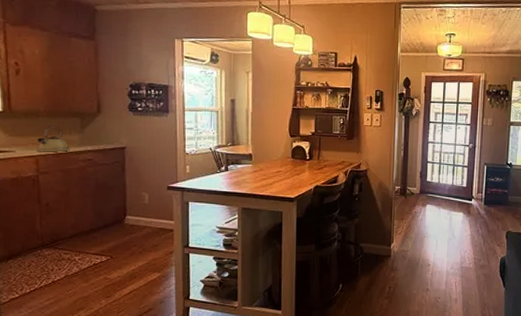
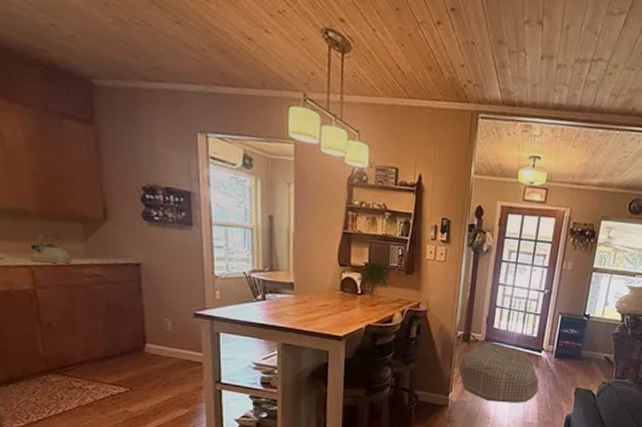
plant: none [305,127,335,161] -> present [356,257,392,297]
dog bed: none [398,196,473,250] -> present [458,344,539,403]

